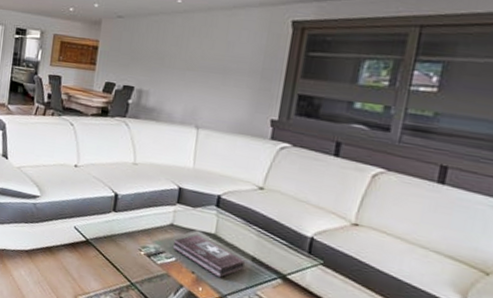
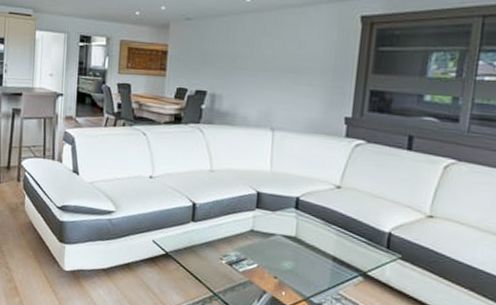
first aid kit: present [173,234,245,278] -> none [255,238,326,281]

